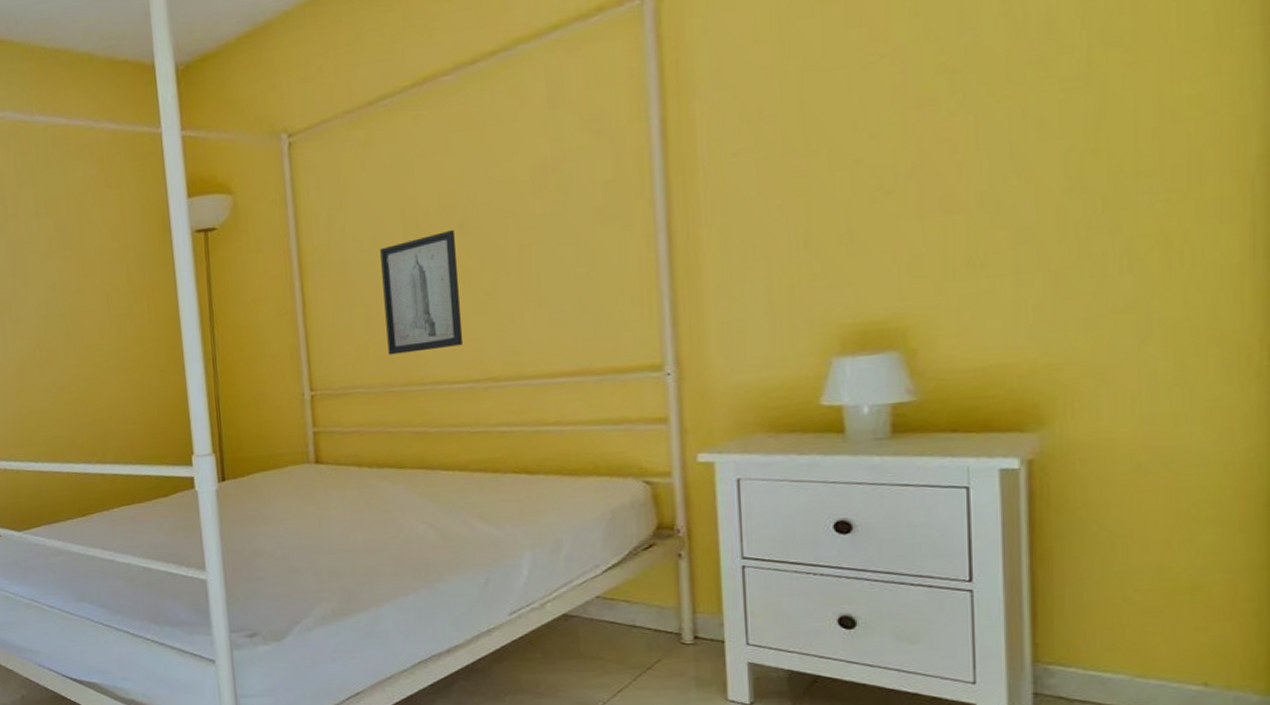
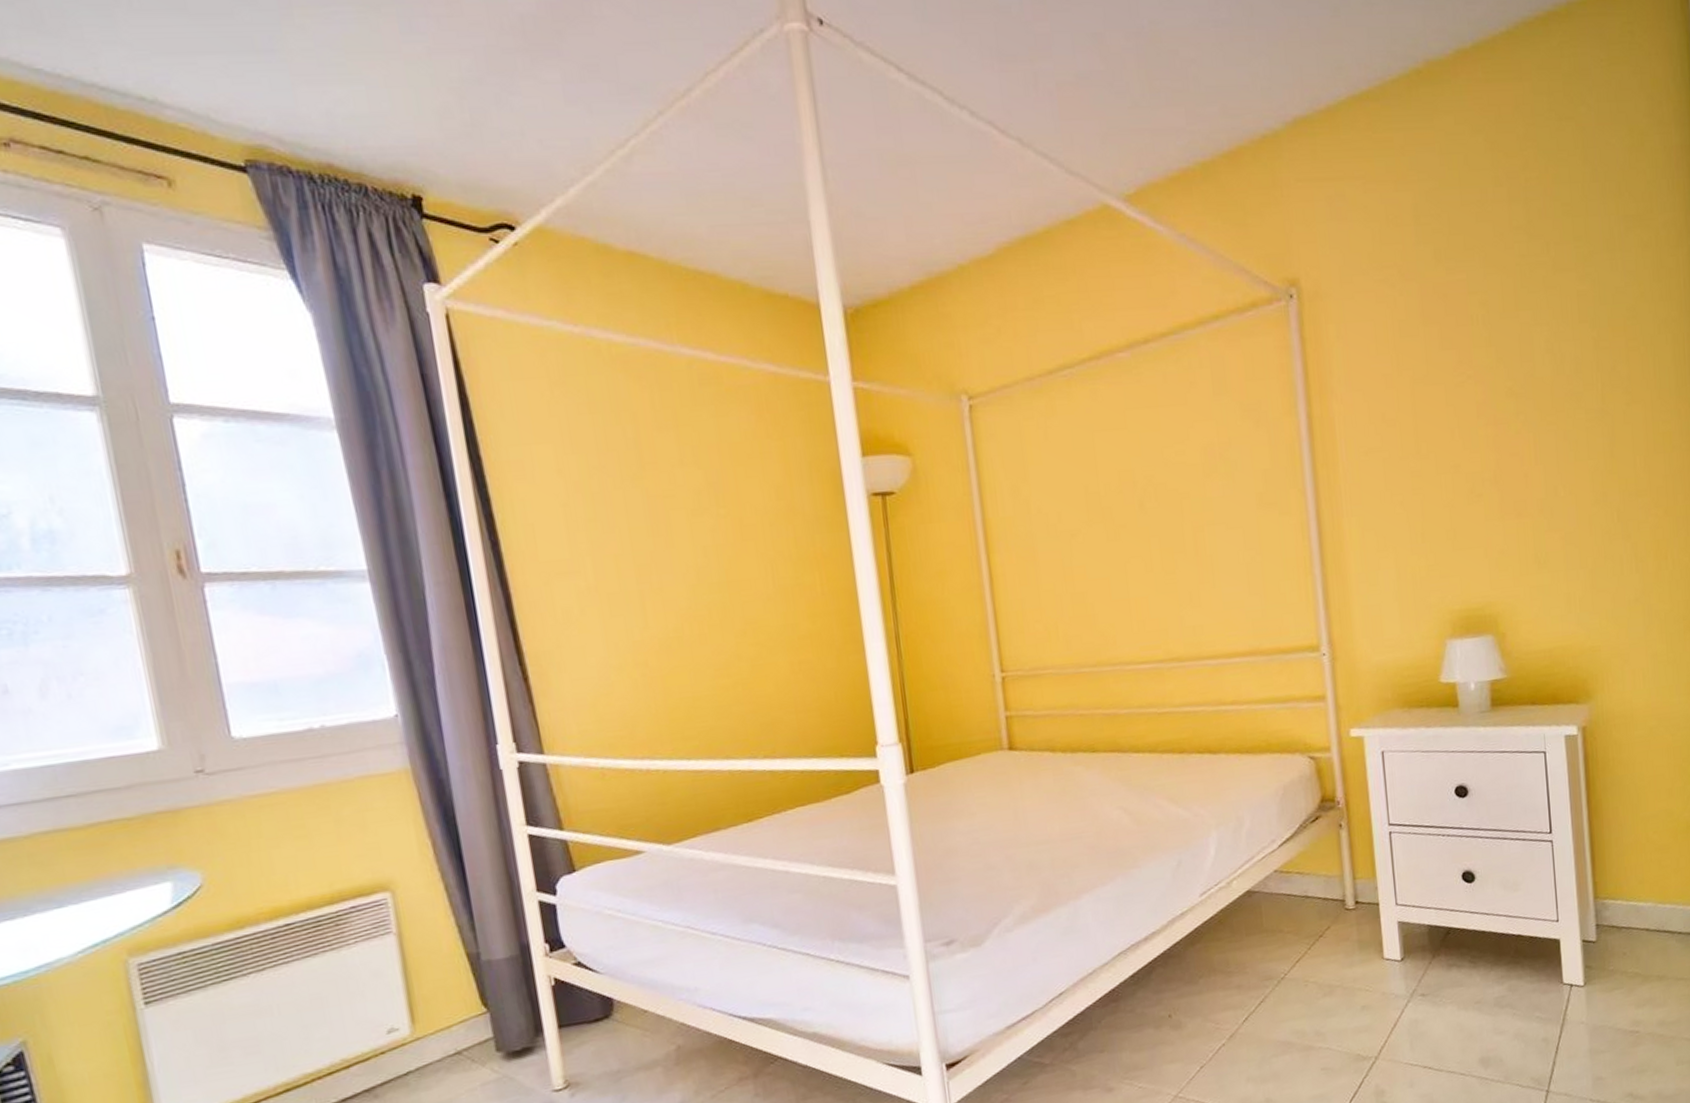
wall art: present [380,229,464,355] -> none [1065,507,1148,635]

